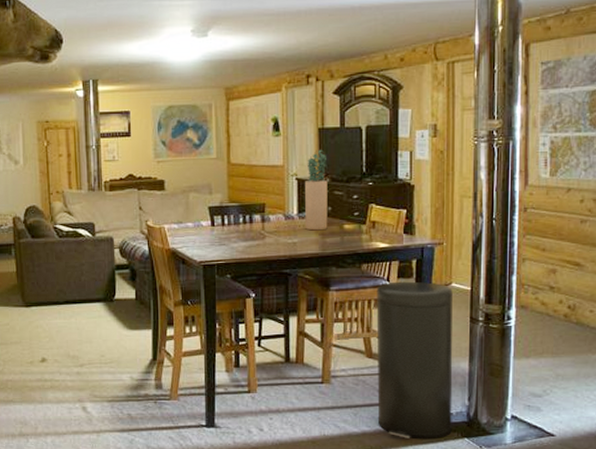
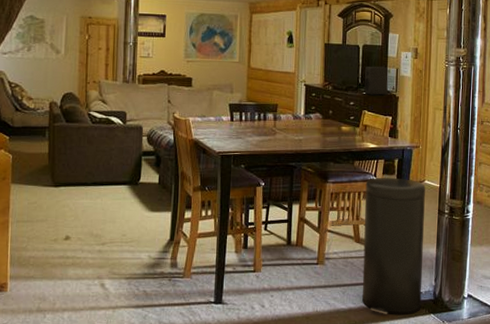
vase: present [305,148,328,231] -> none [310,60,331,131]
speaker: none [370,149,400,185] -> present [364,66,389,96]

